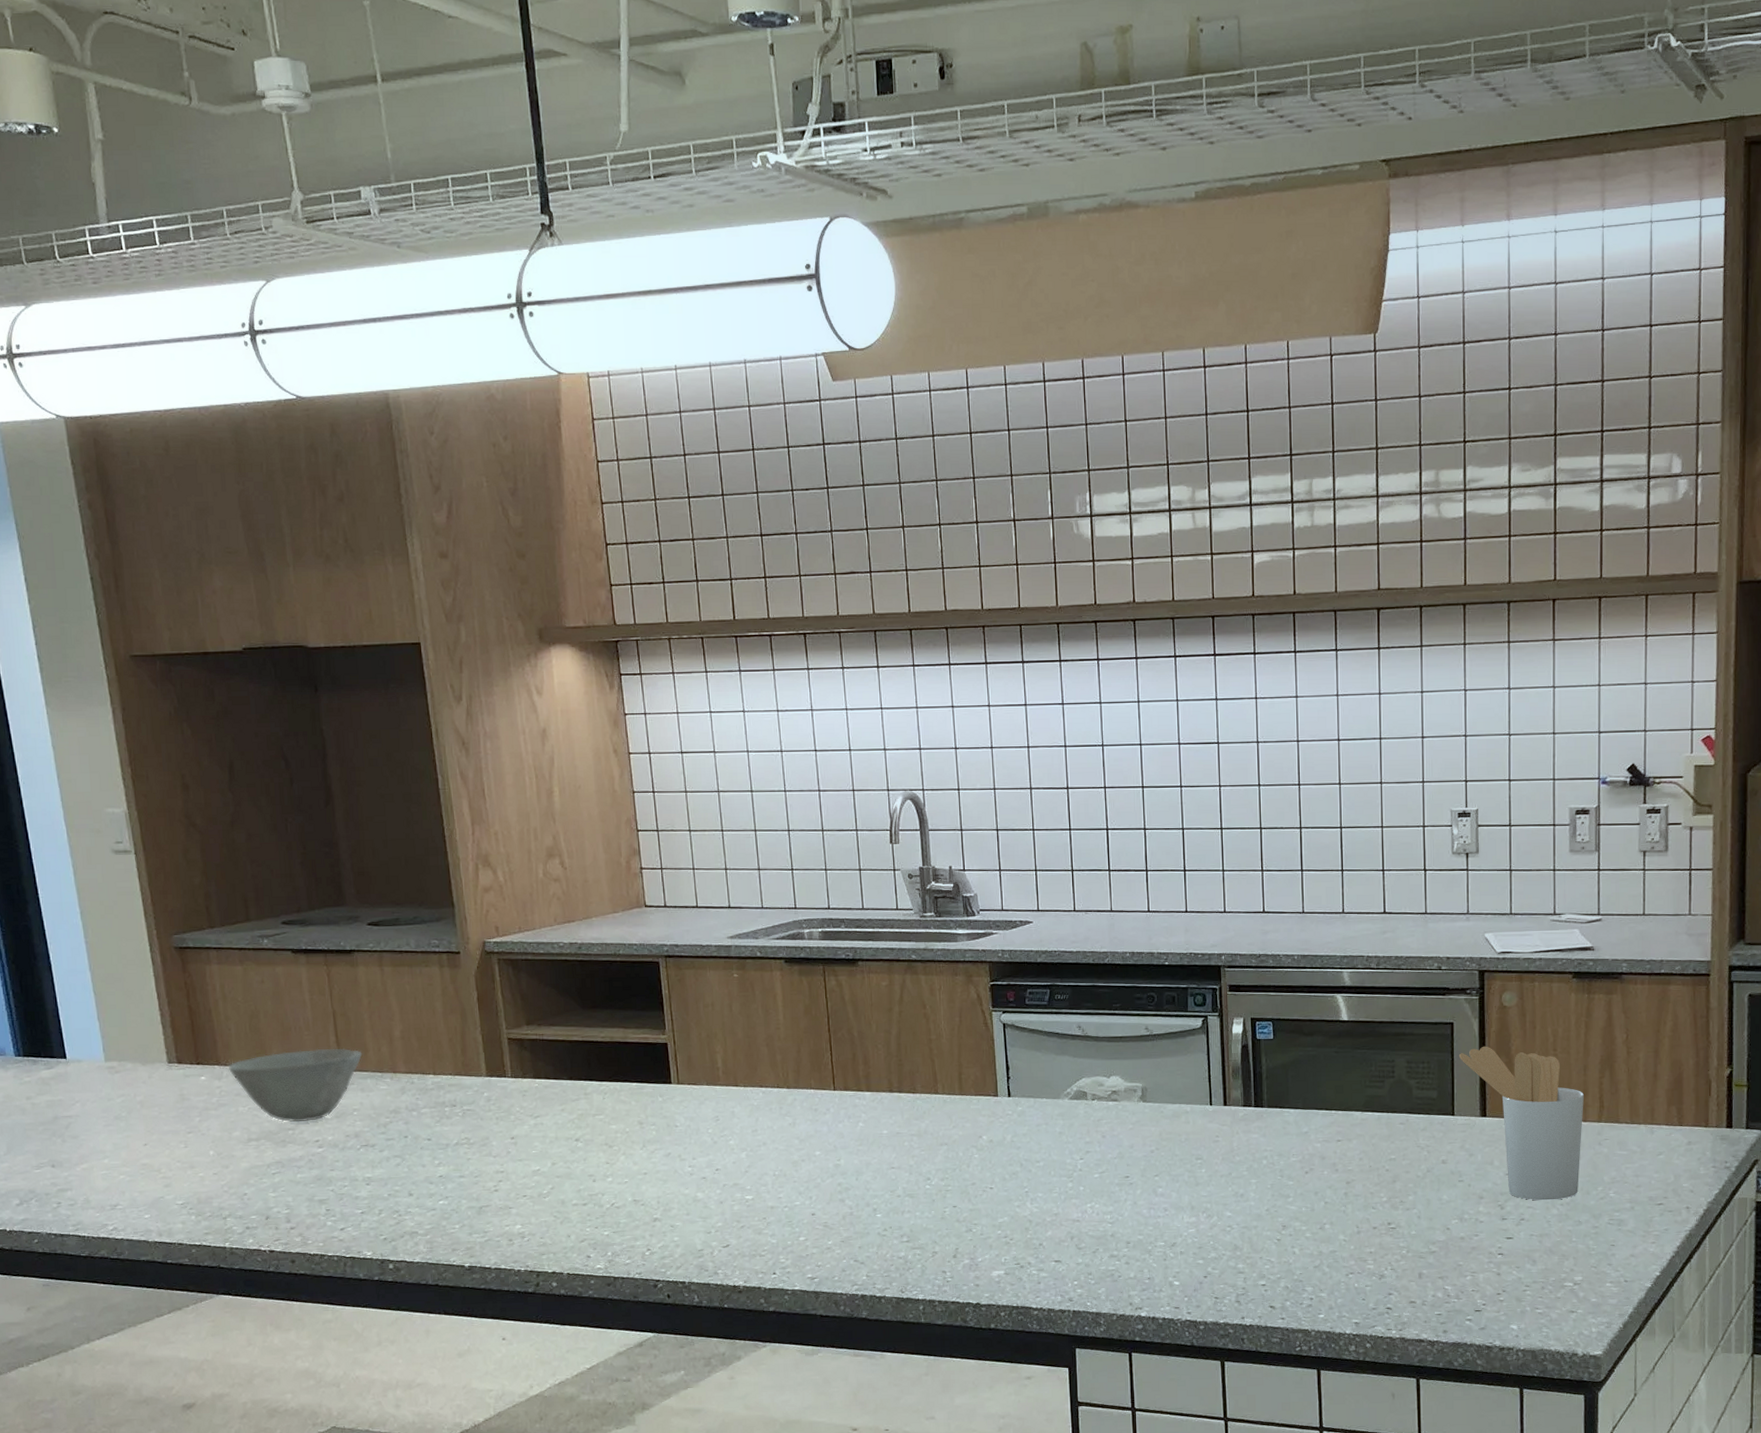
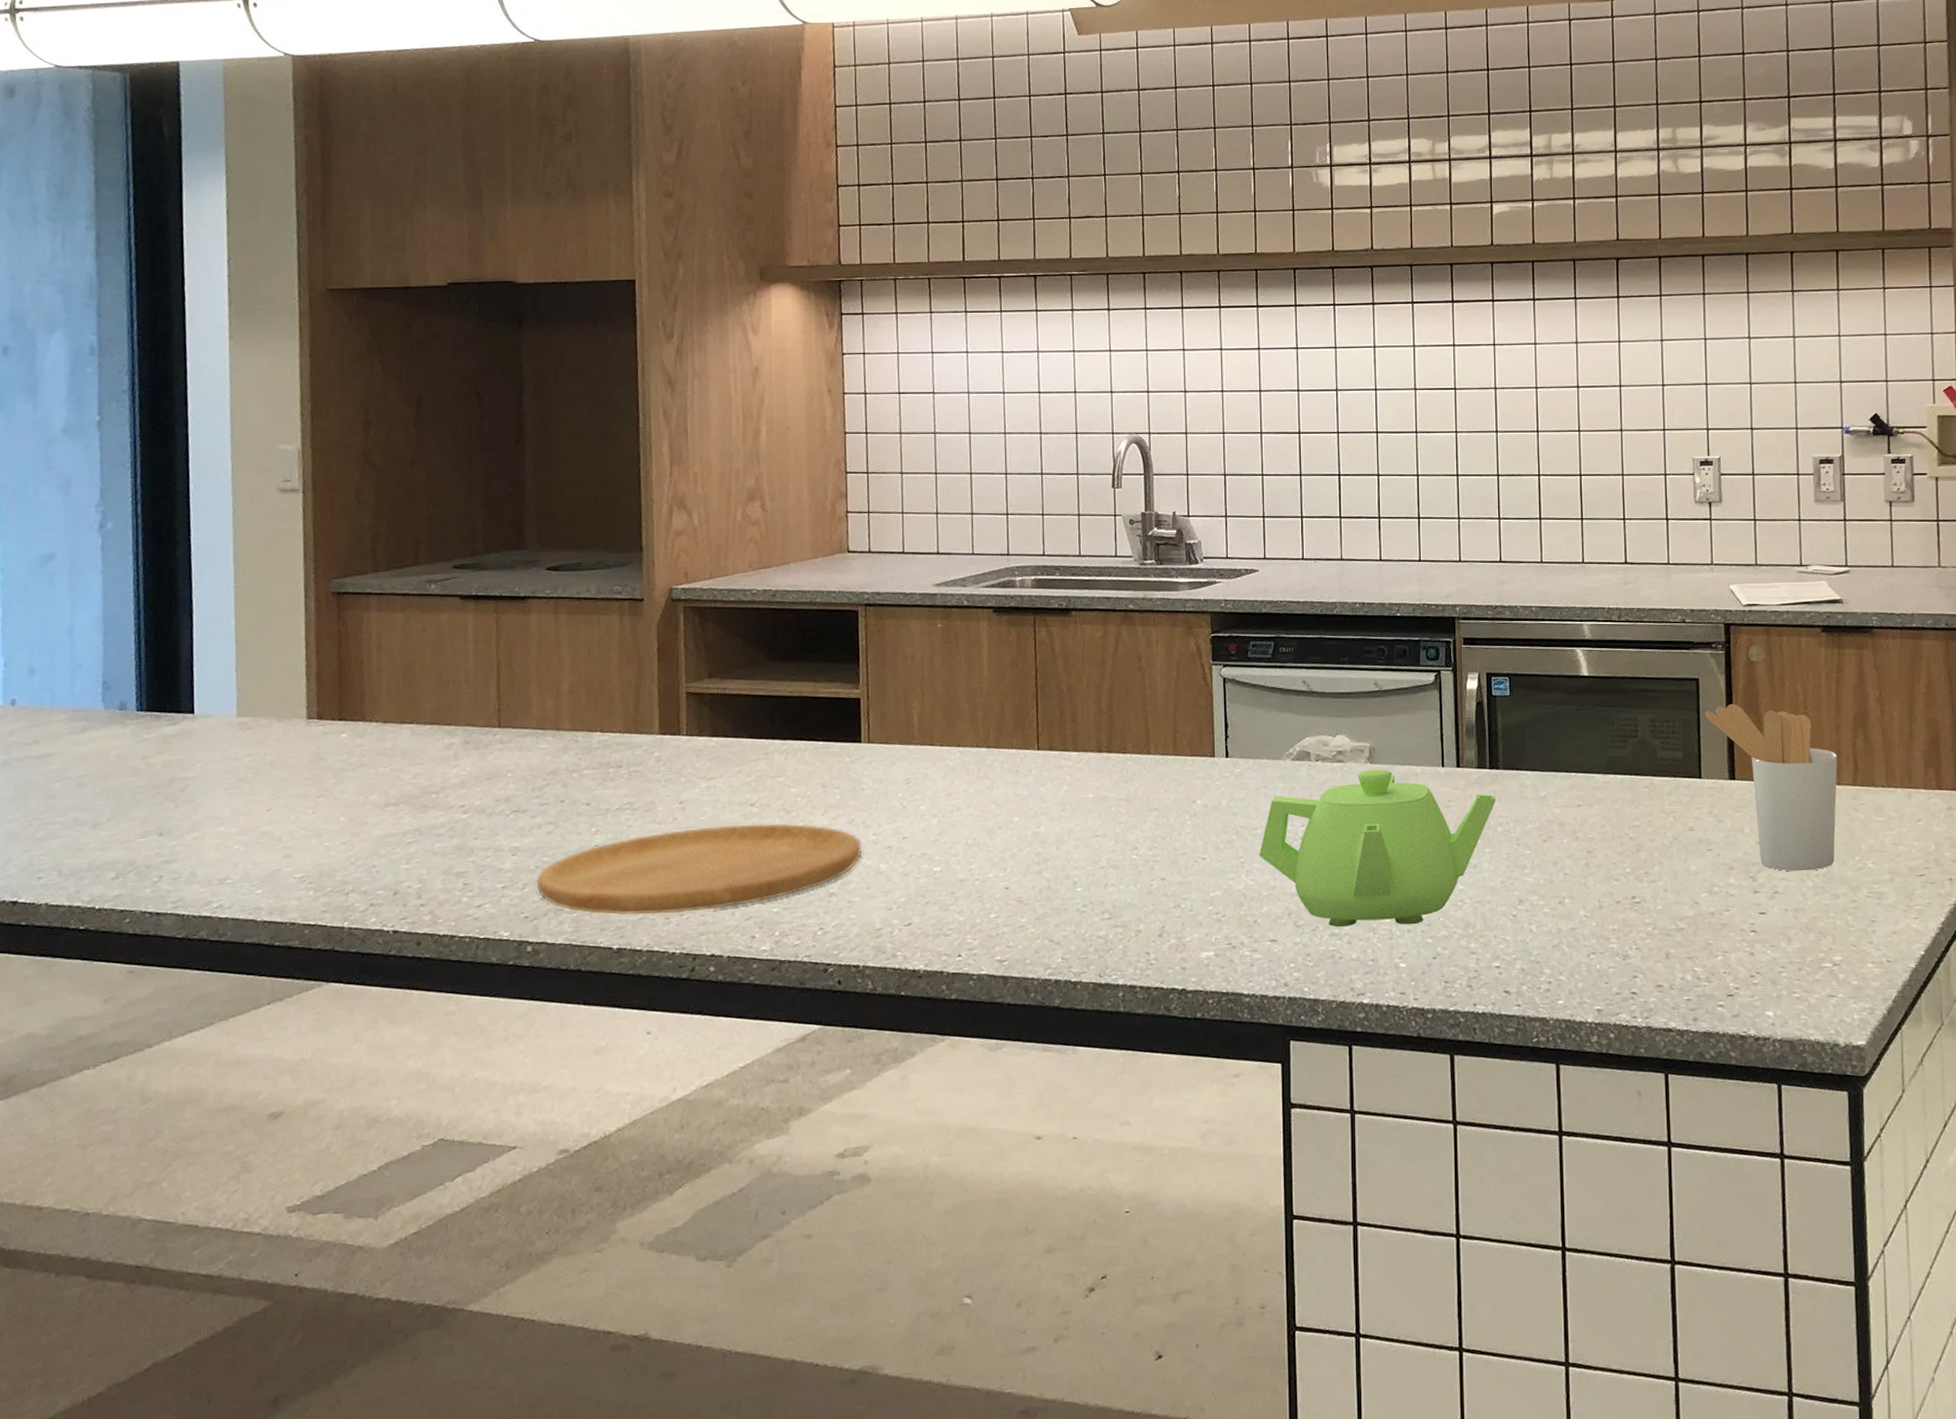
bowl: present [228,1048,363,1123] -> none [373,702,525,785]
cutting board: none [390,1156,681,1238] -> present [536,823,863,916]
teapot: none [1042,1107,1261,1250] -> present [1259,769,1496,928]

